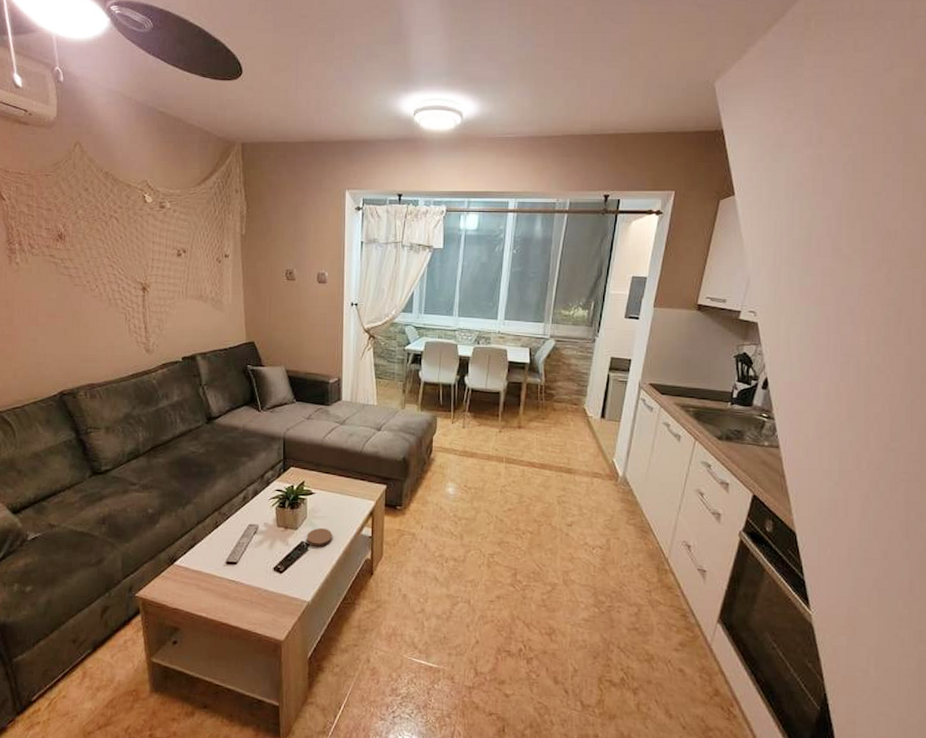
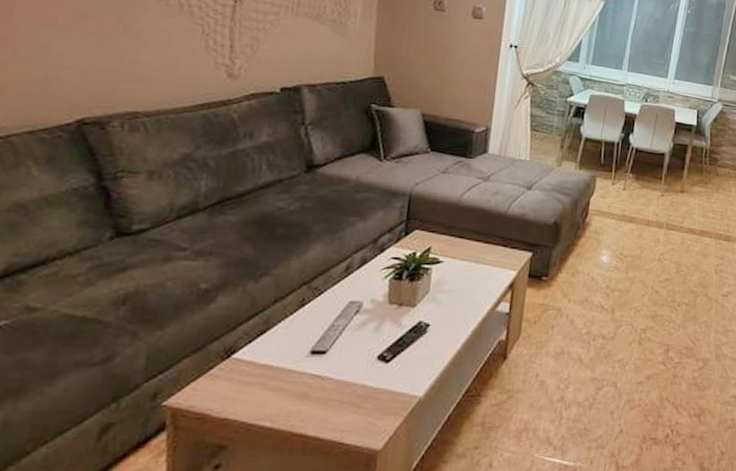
coaster: present [306,528,333,547] -> none [426,304,461,327]

